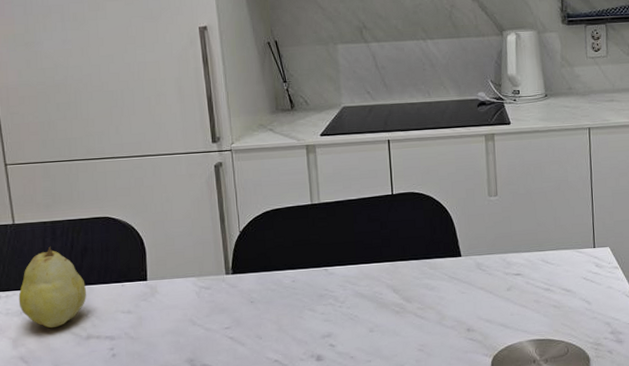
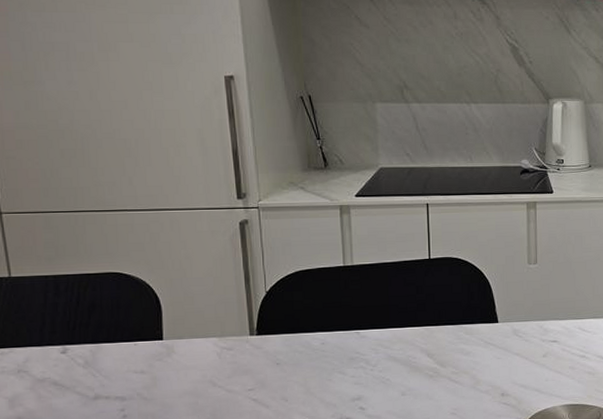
fruit: present [18,247,86,329] -> none [15,303,94,388]

